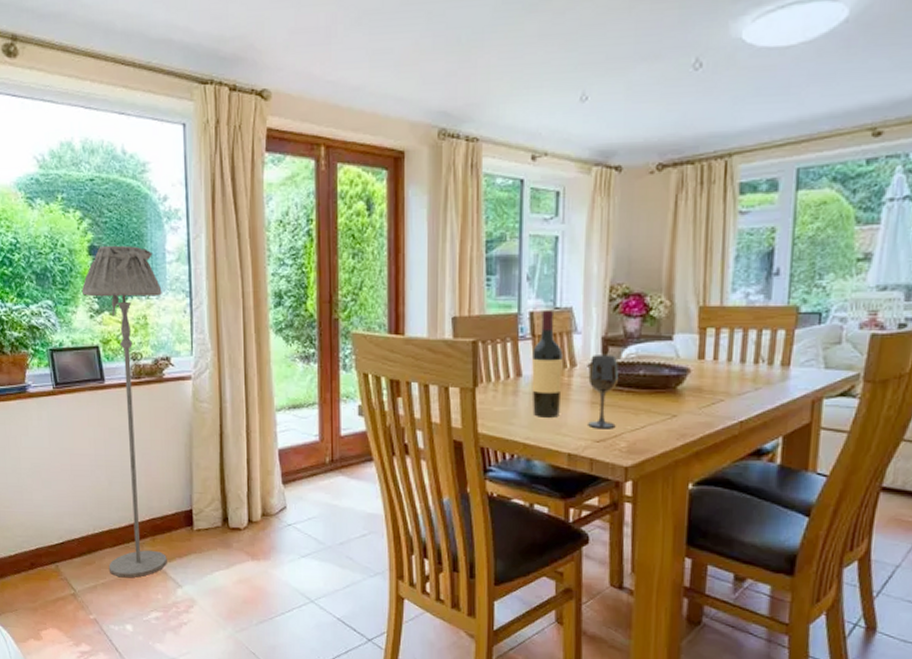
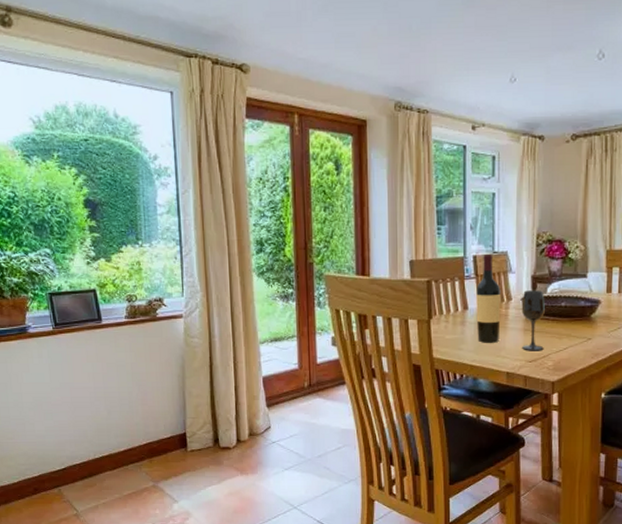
floor lamp: present [82,245,167,578] -> none [79,199,164,497]

